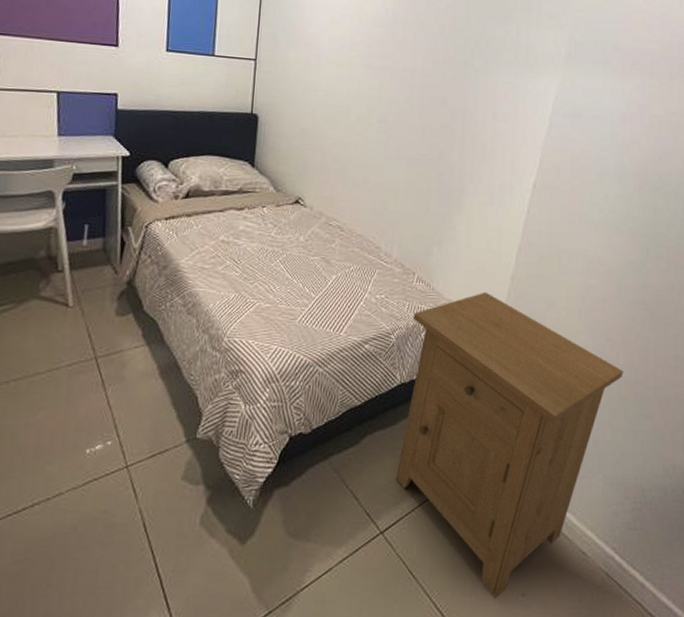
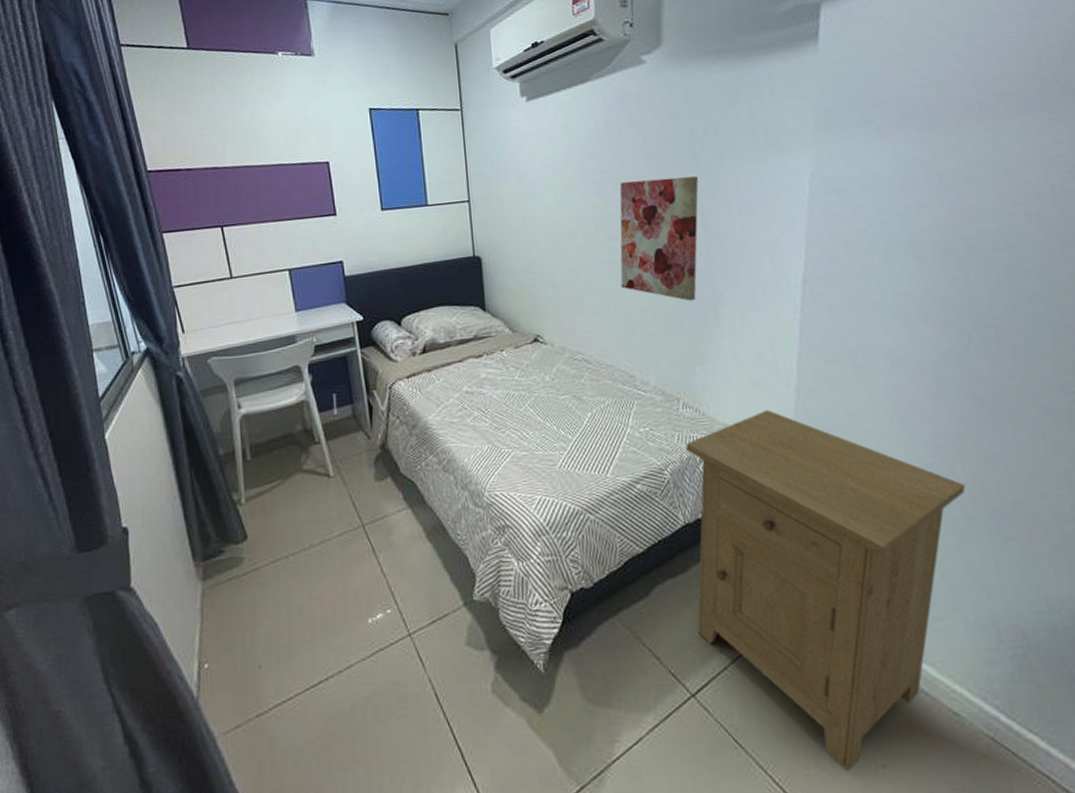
wall art: none [382,70,464,189] -> present [619,176,699,301]

